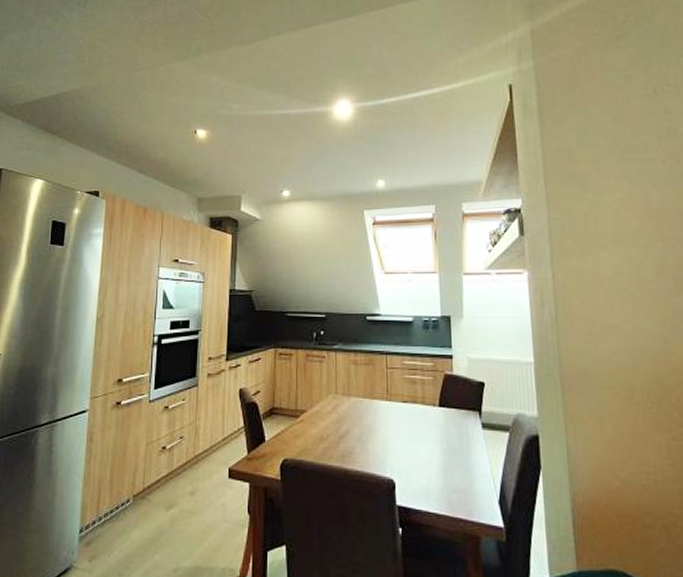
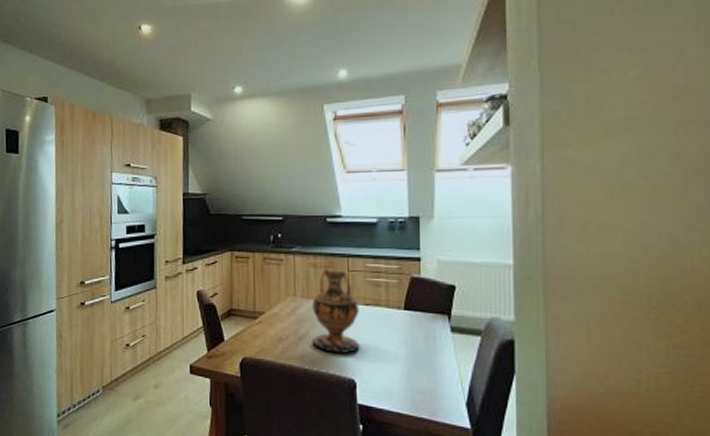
vase: none [352,365,398,452] -> present [312,267,360,353]

